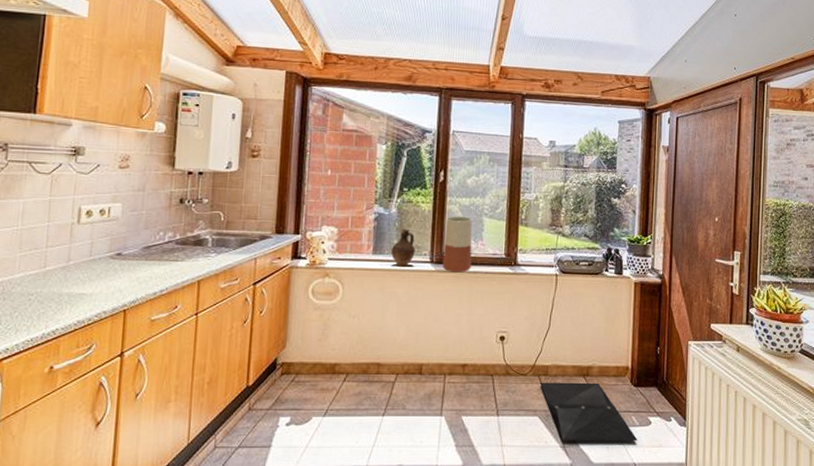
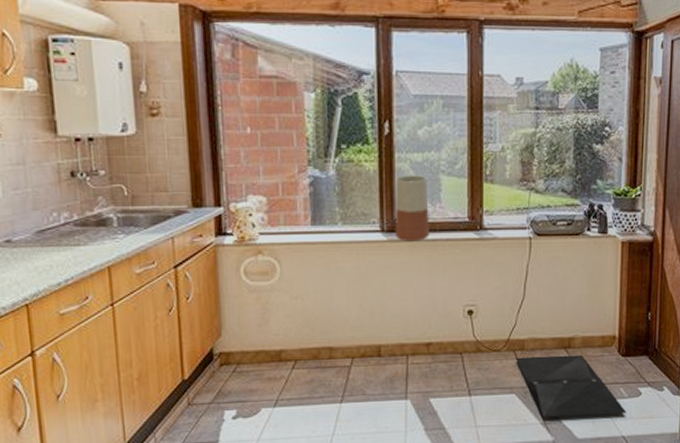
ceramic jug: present [391,229,415,268] -> none [334,193,361,240]

